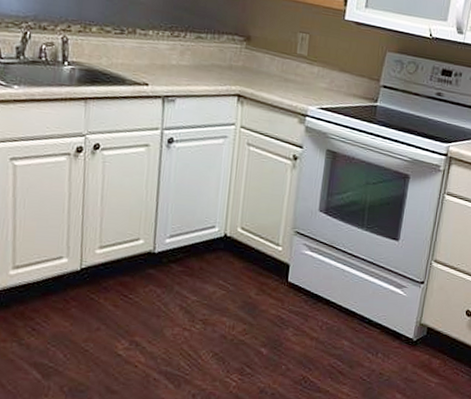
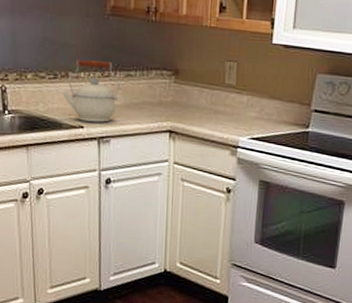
kettle: none [128,17,190,82] -> present [62,60,120,123]

